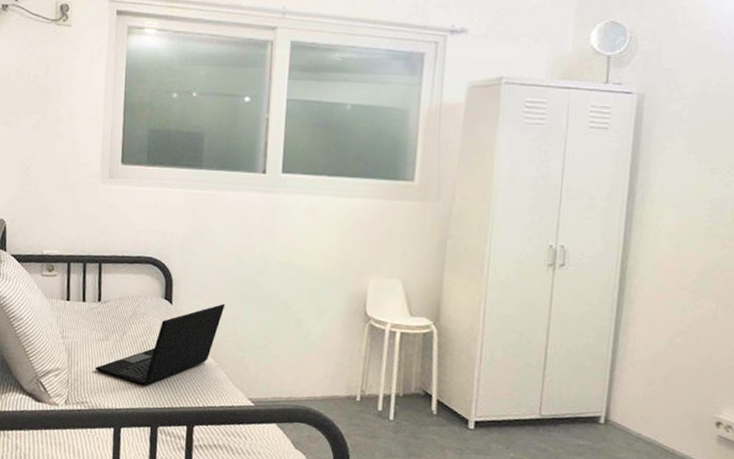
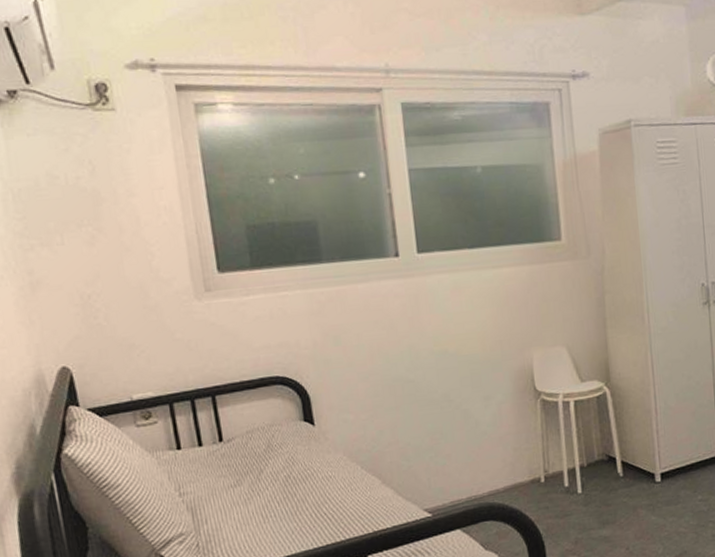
laptop: present [95,303,225,386] -> none [231,411,379,527]

